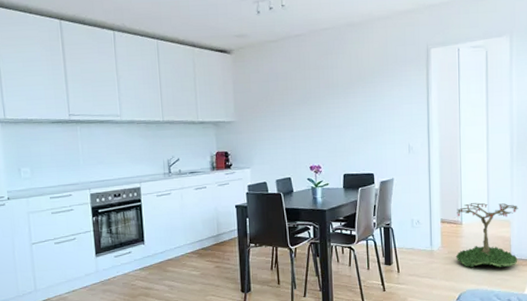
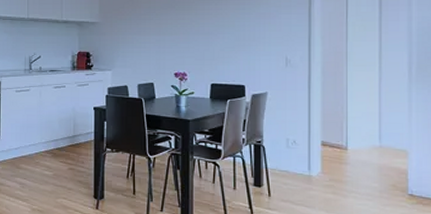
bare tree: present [455,203,518,268] -> none [338,127,418,204]

